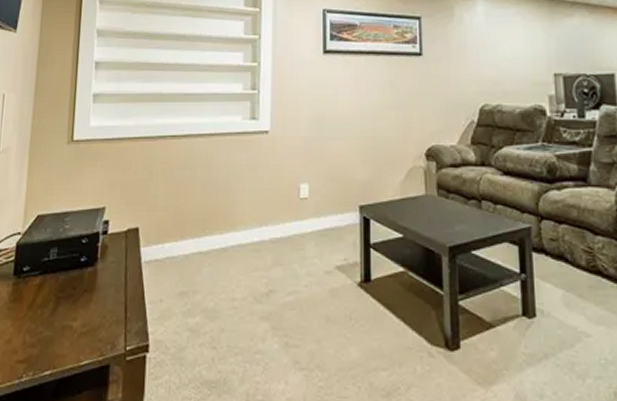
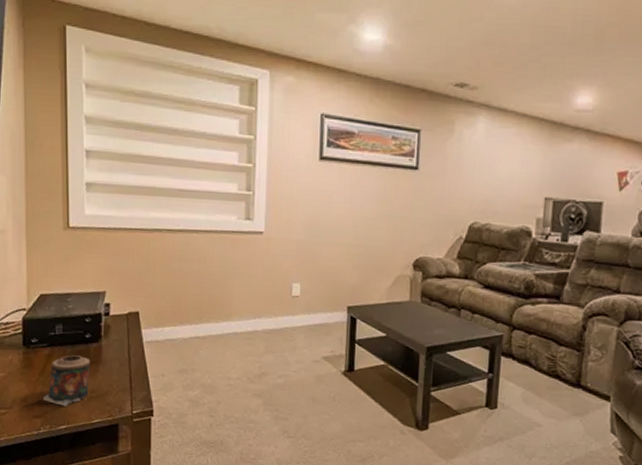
candle: none [29,283,84,346] -> present [43,355,91,406]

